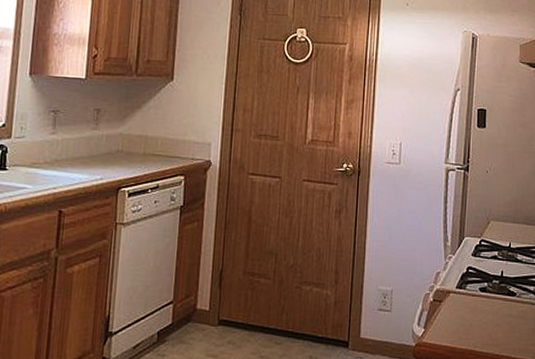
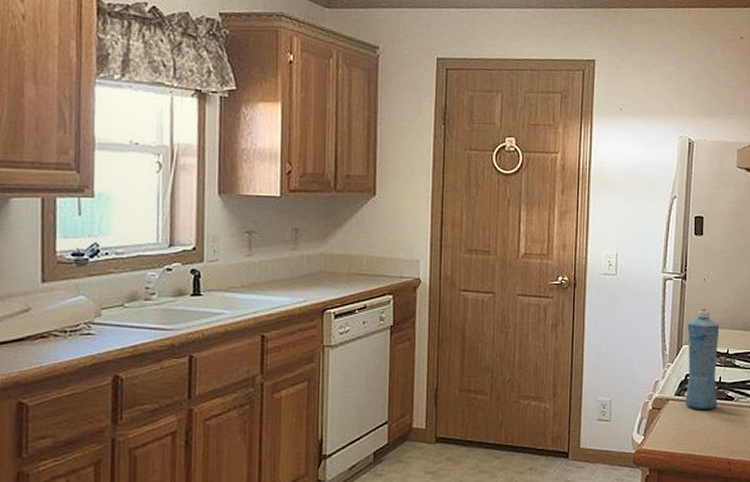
squeeze bottle: none [467,198,502,304] -> present [686,306,720,409]

